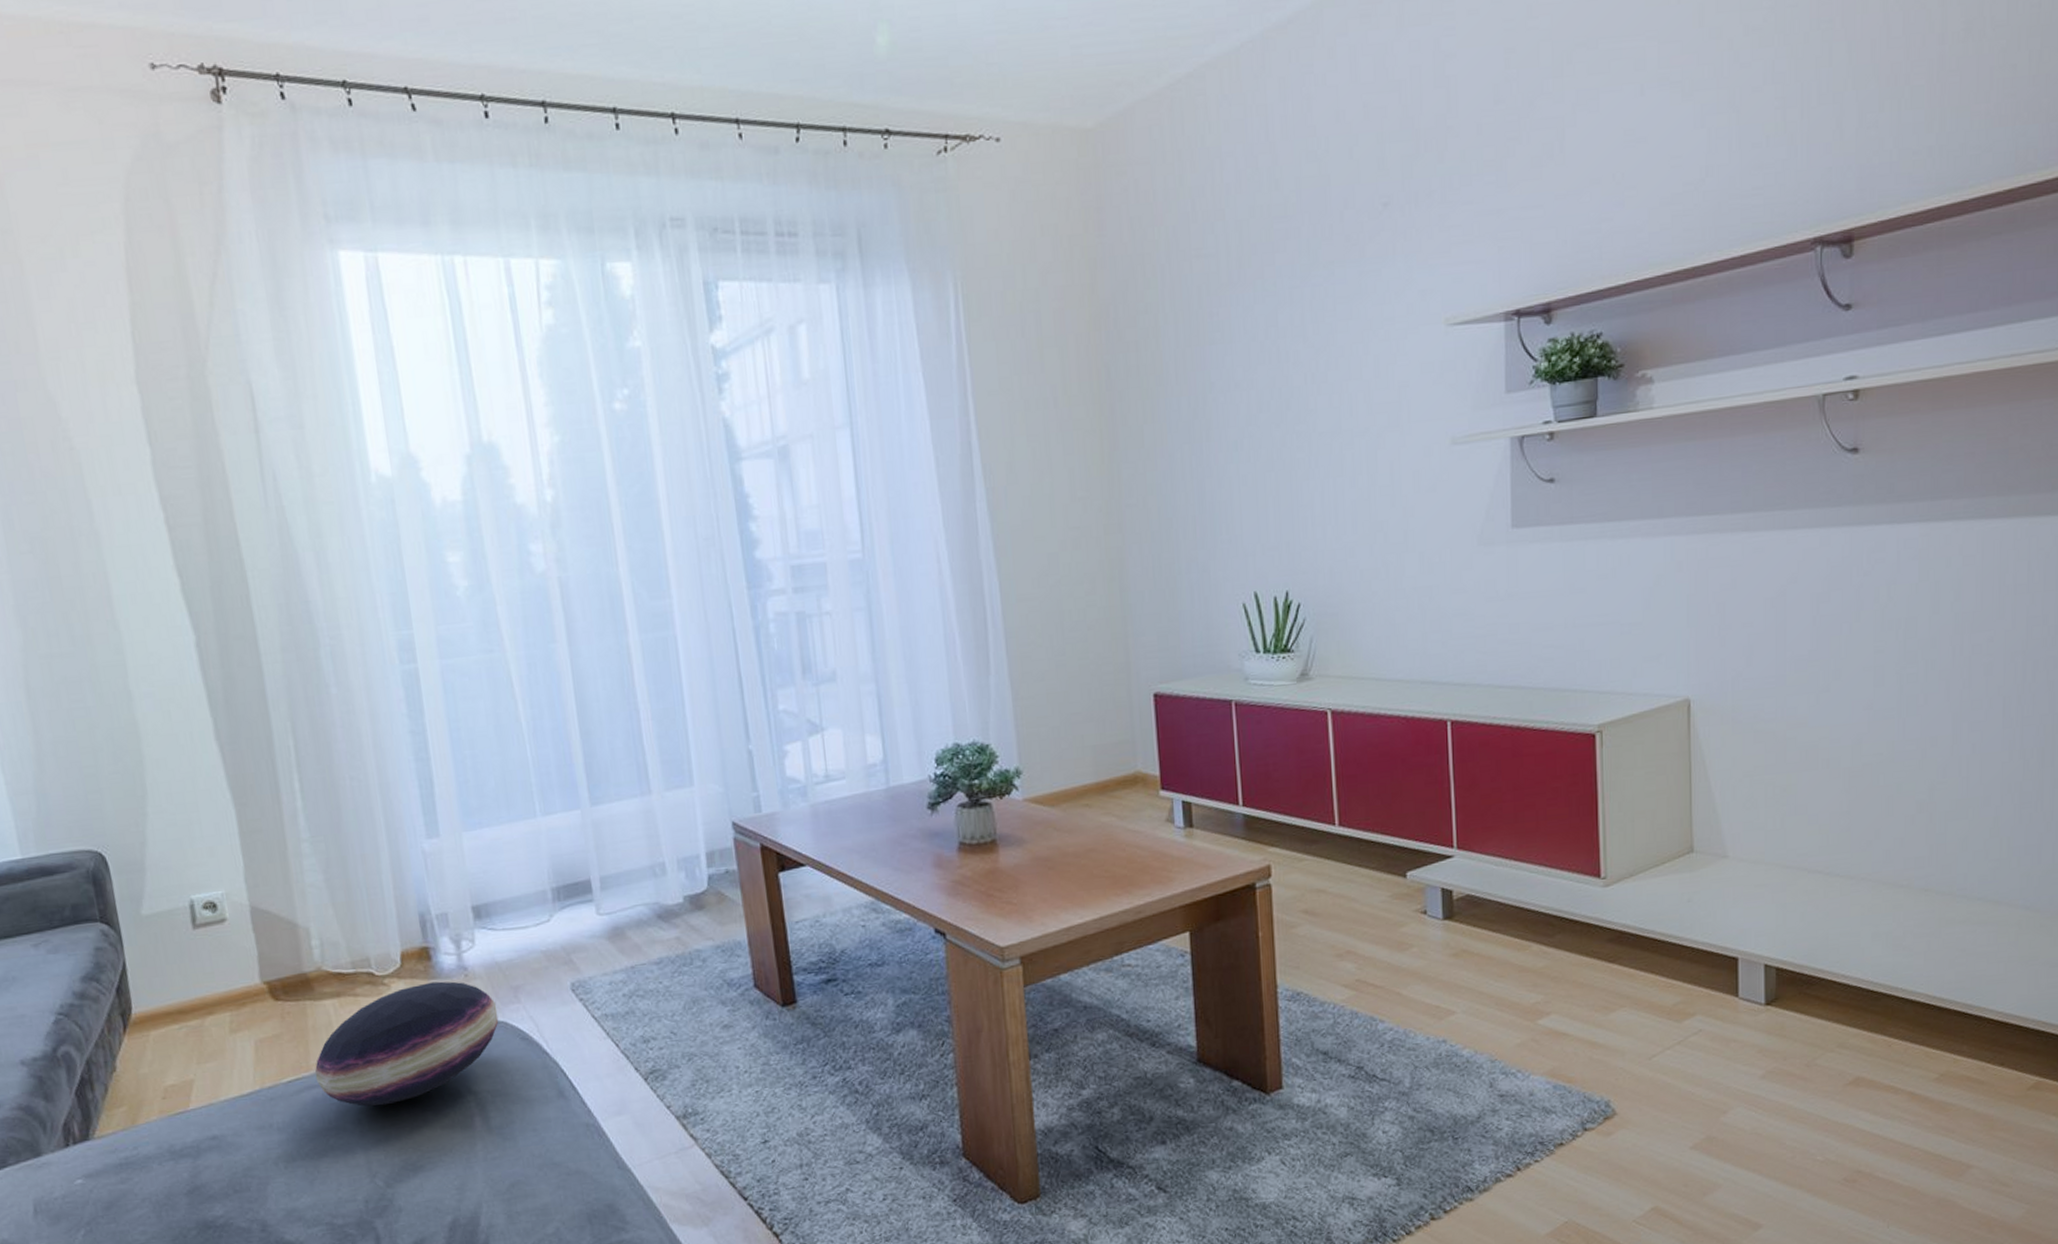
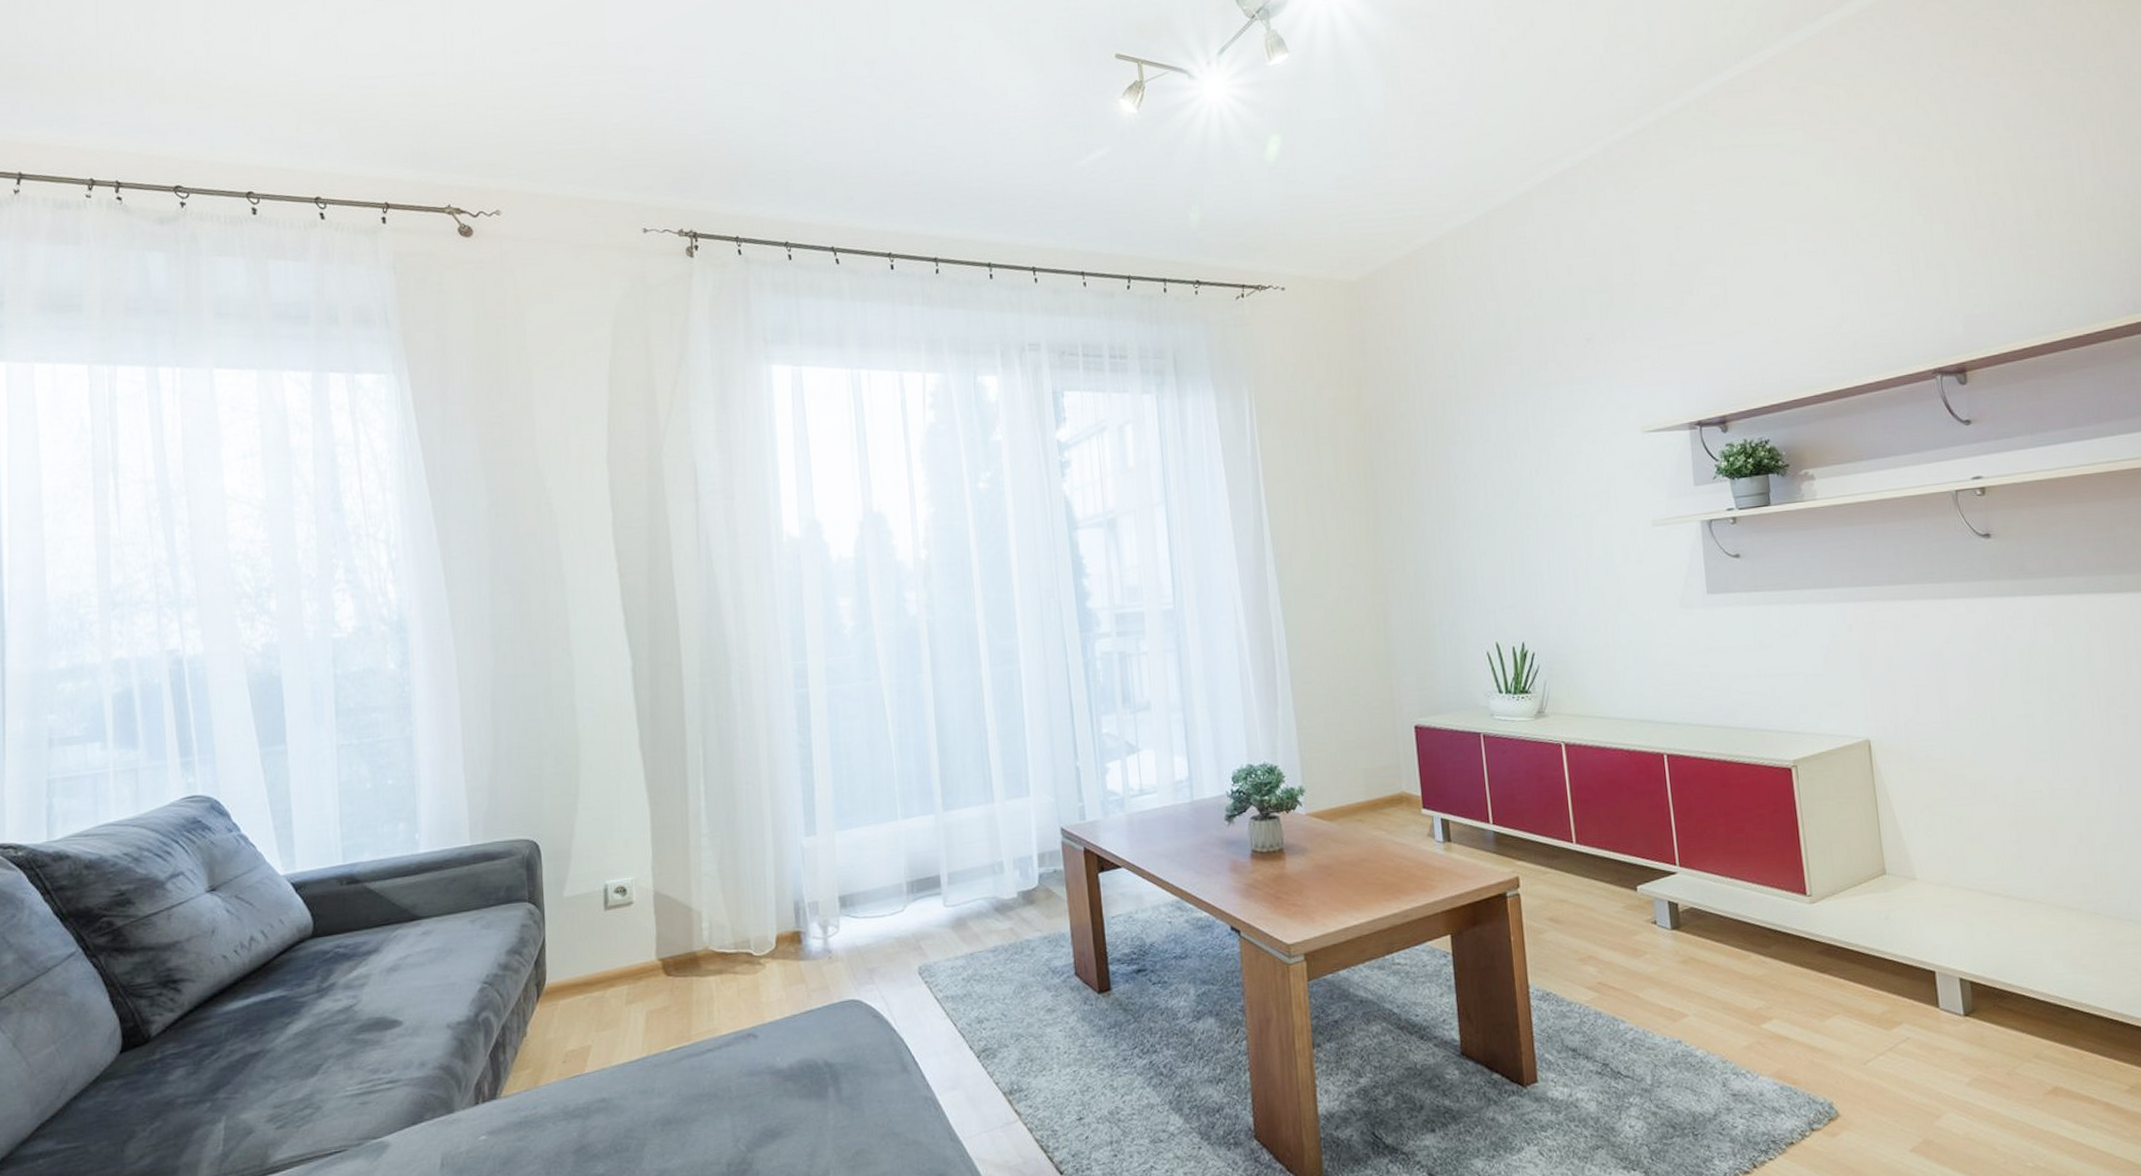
cushion: present [314,981,499,1107] -> none [694,962,855,1075]

